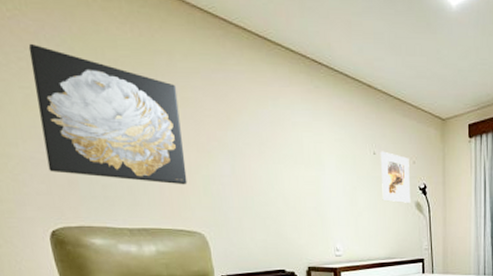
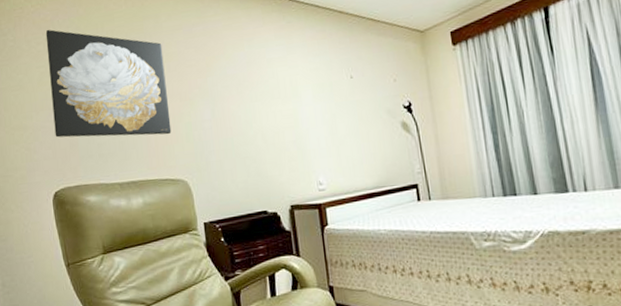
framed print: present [380,151,411,203] -> none [357,73,396,125]

